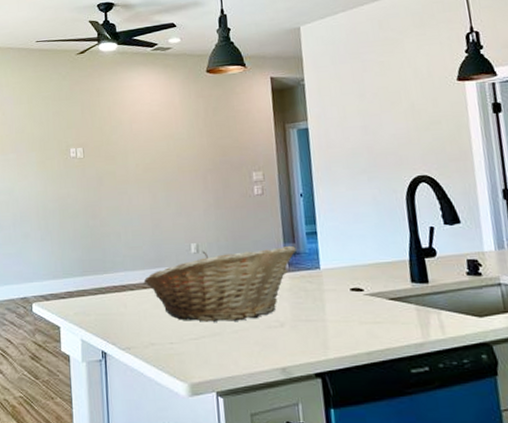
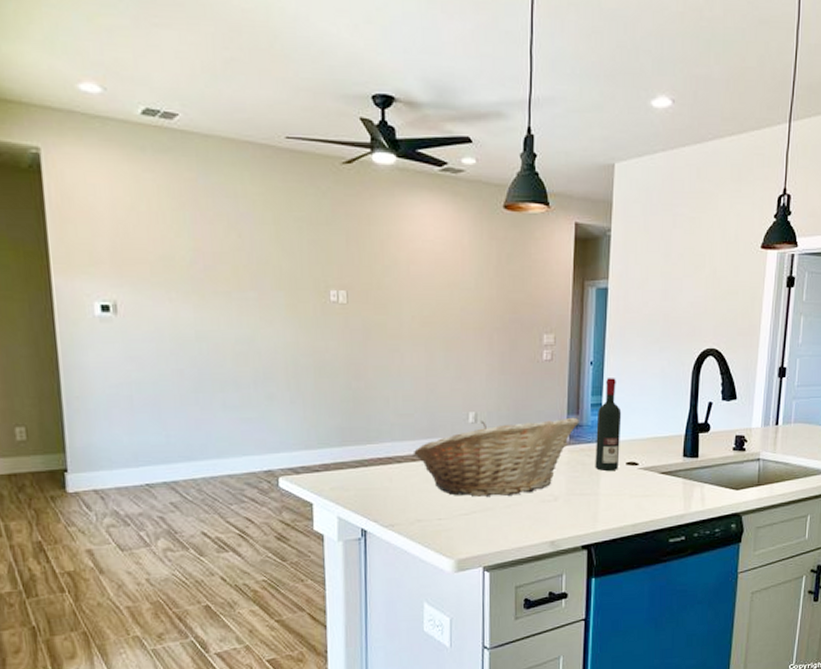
wine bottle: none [313,207,343,297] -> present [595,378,622,471]

